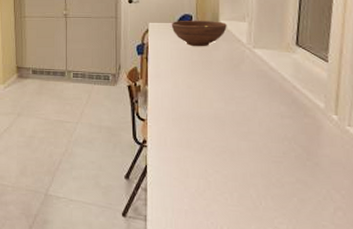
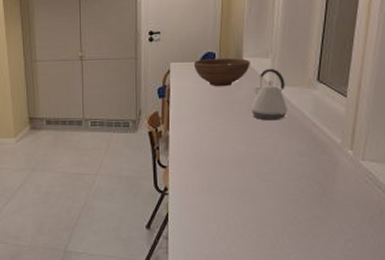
kettle: none [228,31,267,82] -> present [251,68,288,121]

